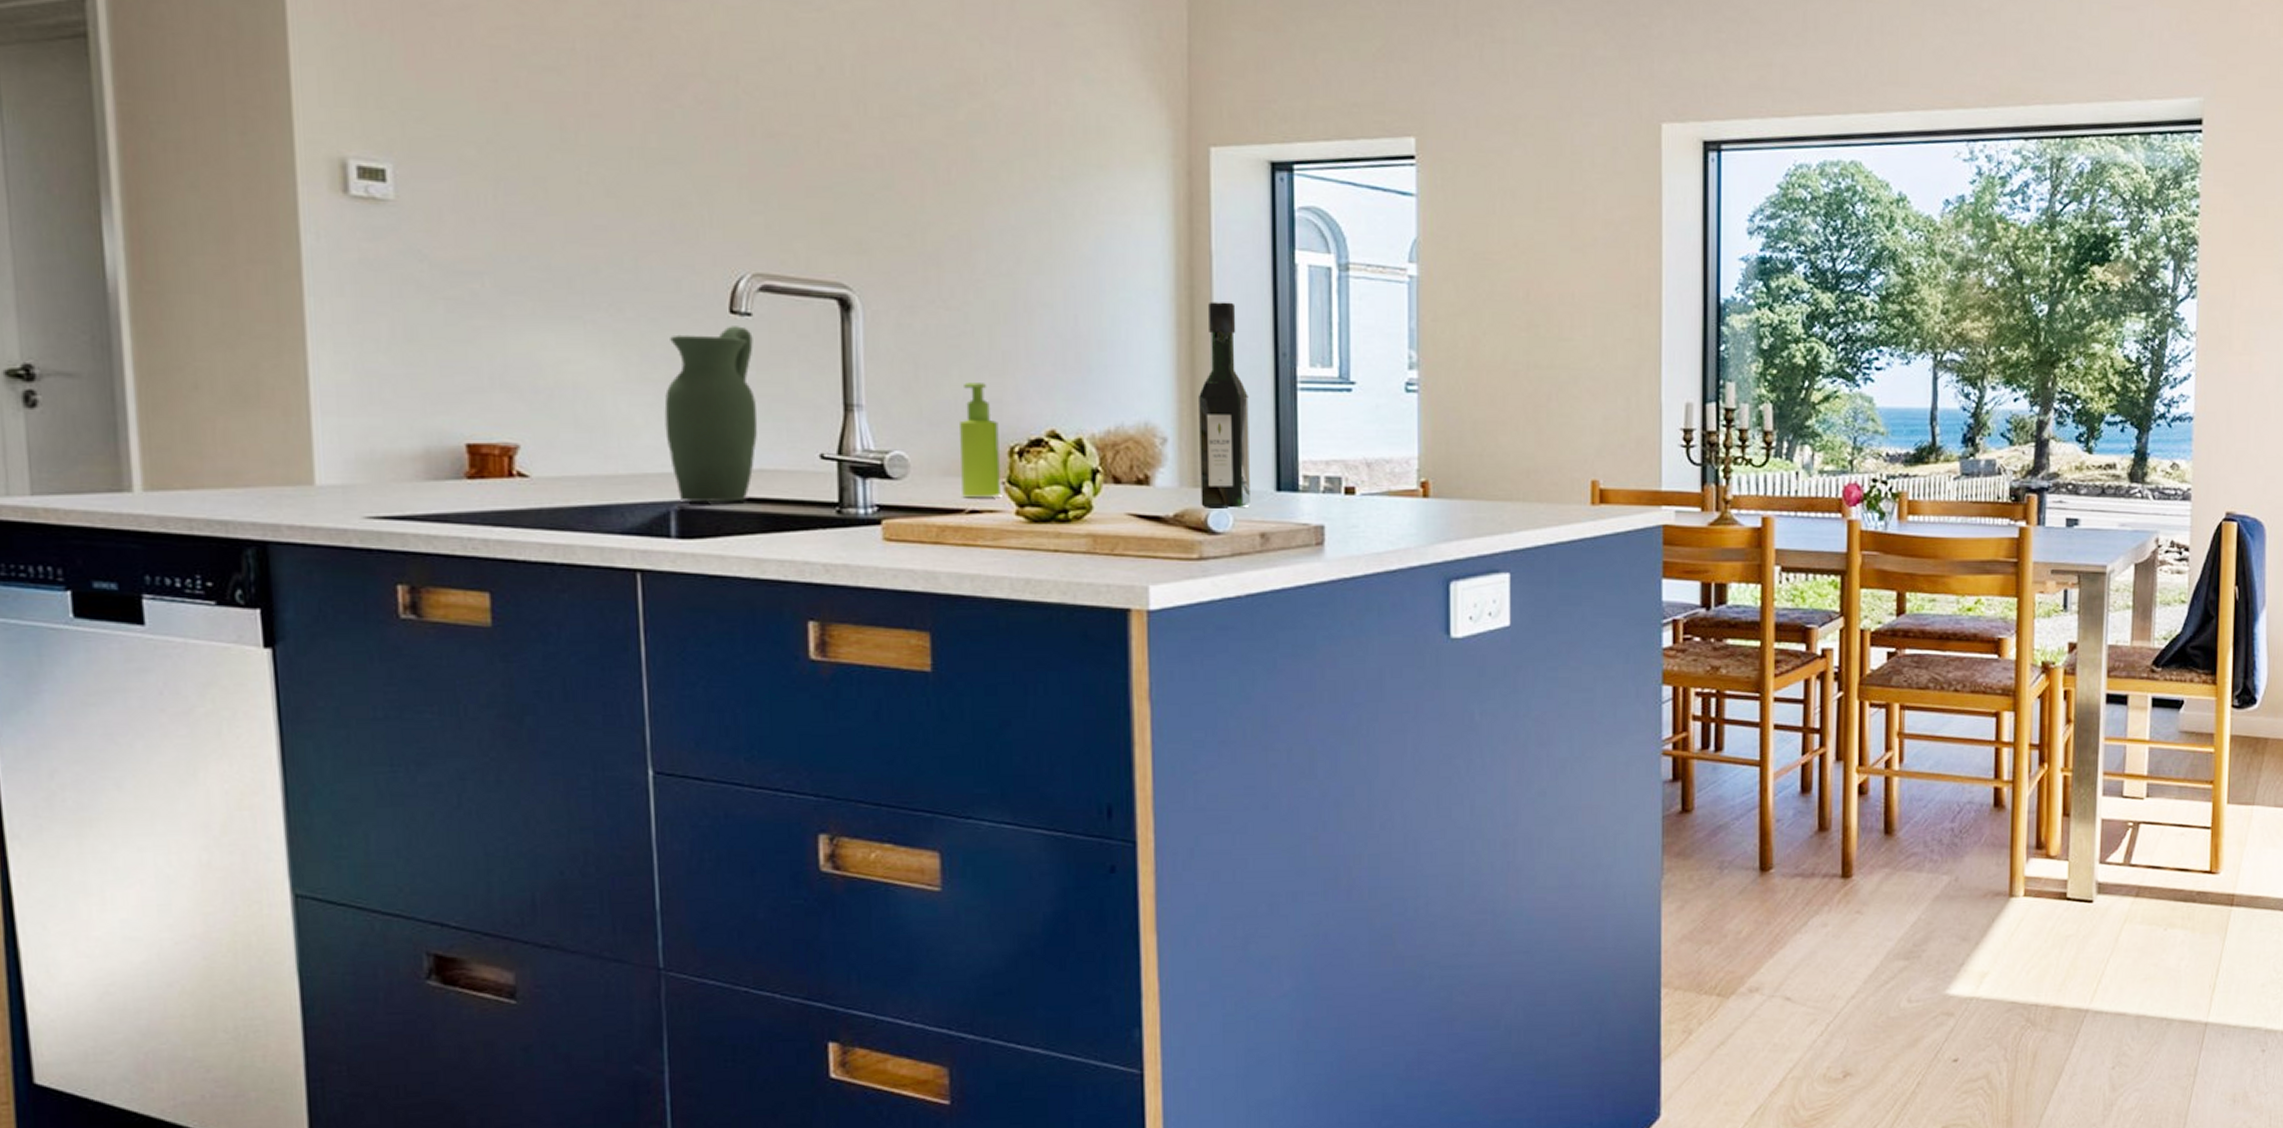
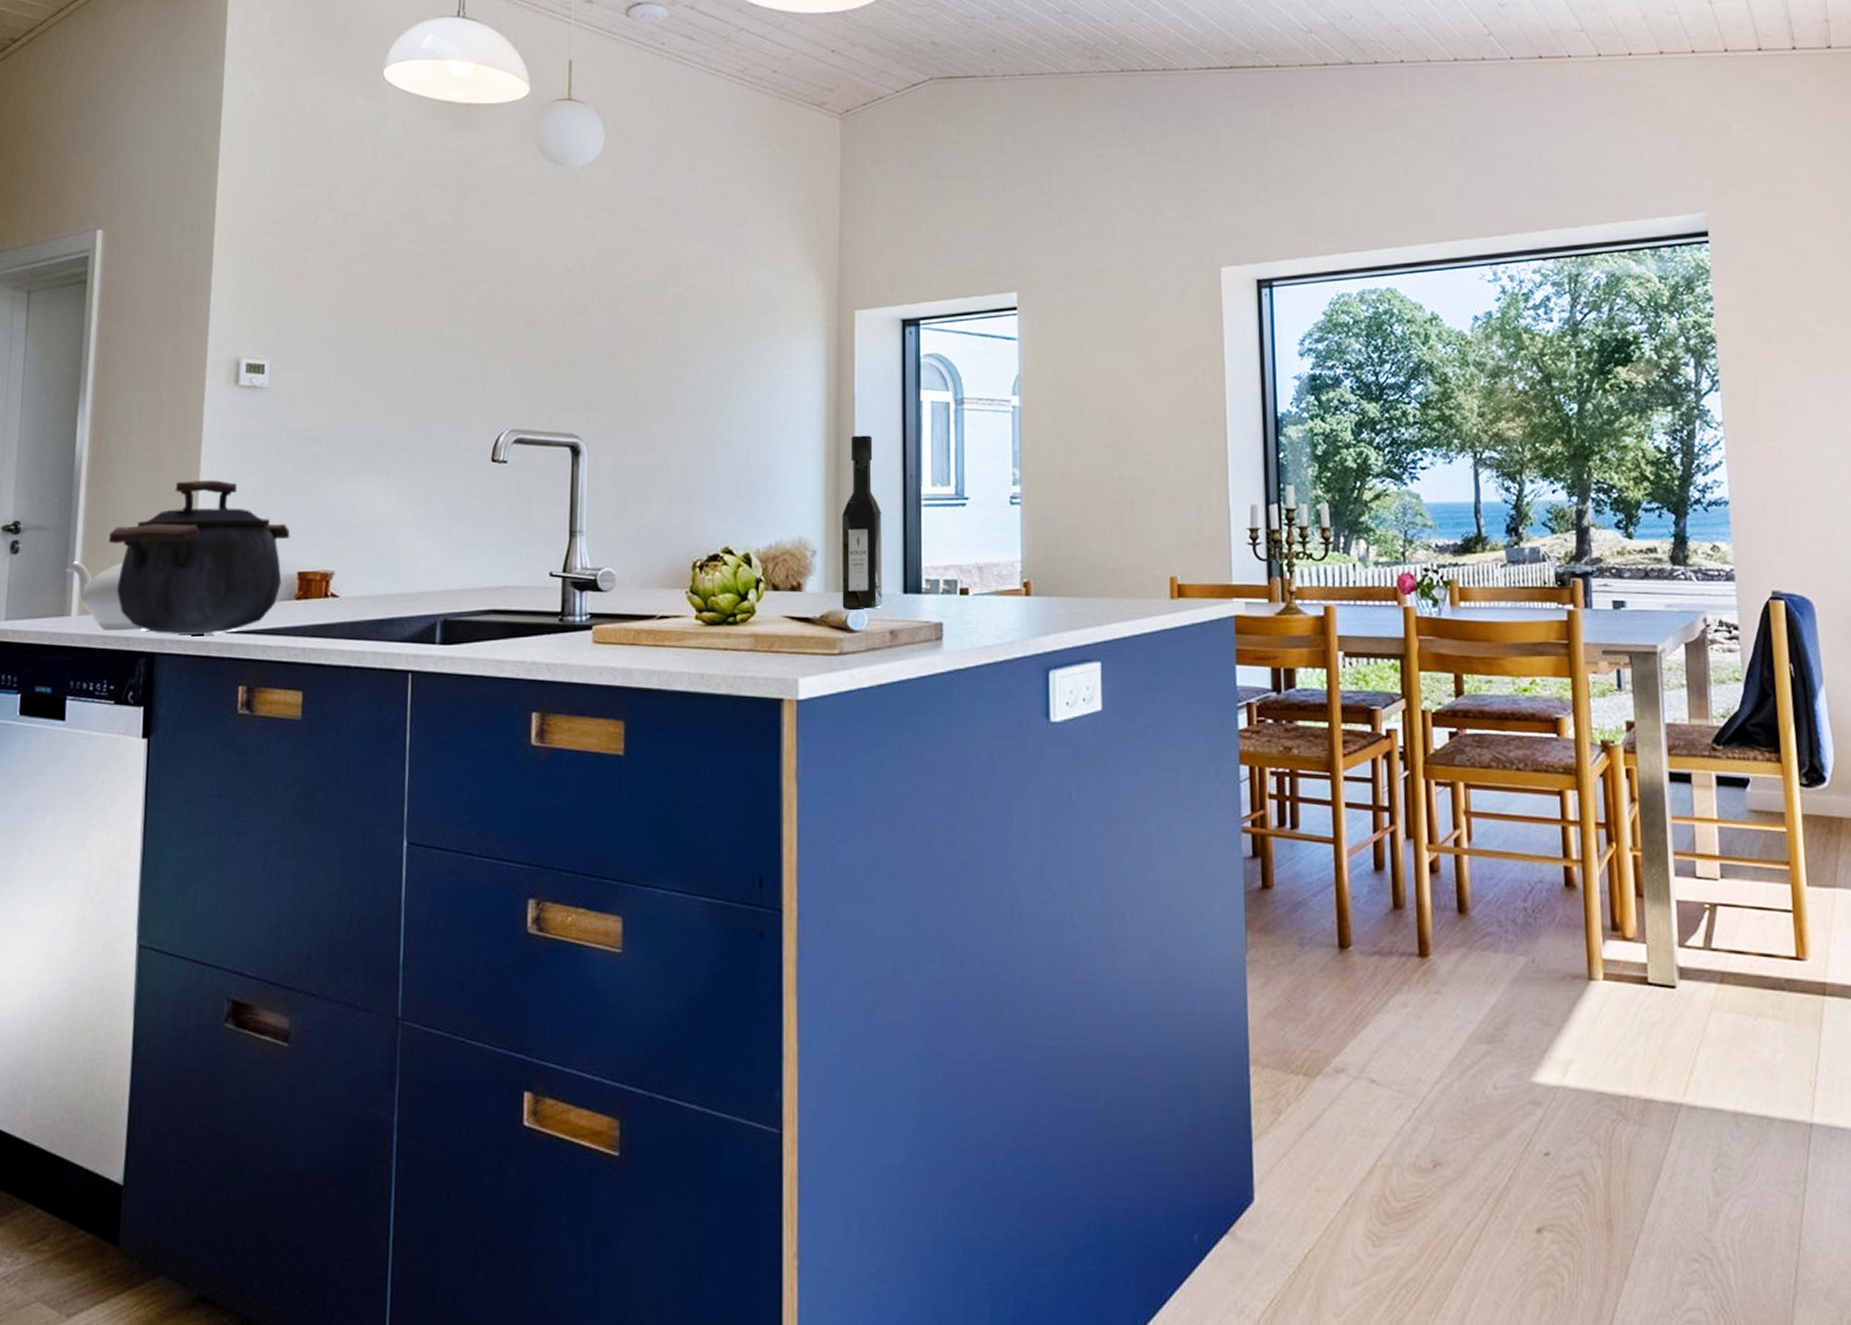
teapot: none [113,420,246,513] -> present [64,561,144,631]
kettle: none [176,320,450,520] -> present [109,480,290,635]
ceramic jug: present [664,326,758,502] -> none [438,471,507,614]
soap dispenser: present [960,382,1000,497] -> none [655,510,685,605]

